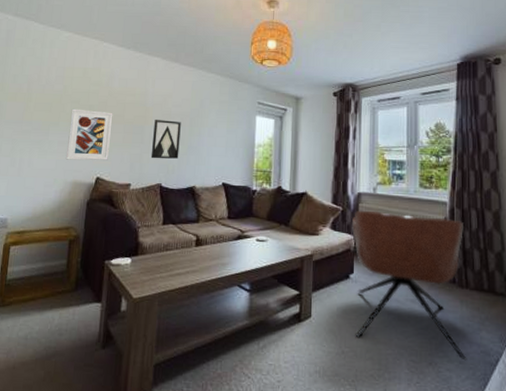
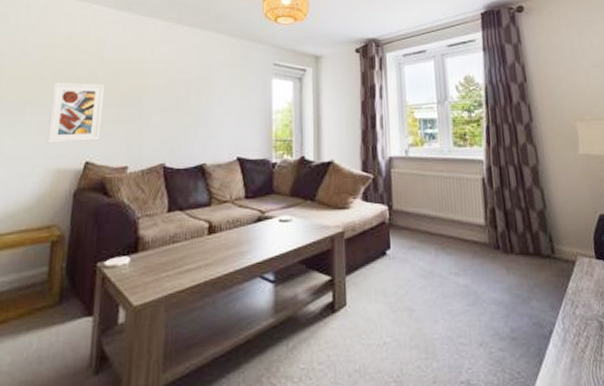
wall art: present [150,120,181,159] -> none [151,89,187,135]
armchair: present [352,210,467,361] -> none [385,176,520,336]

